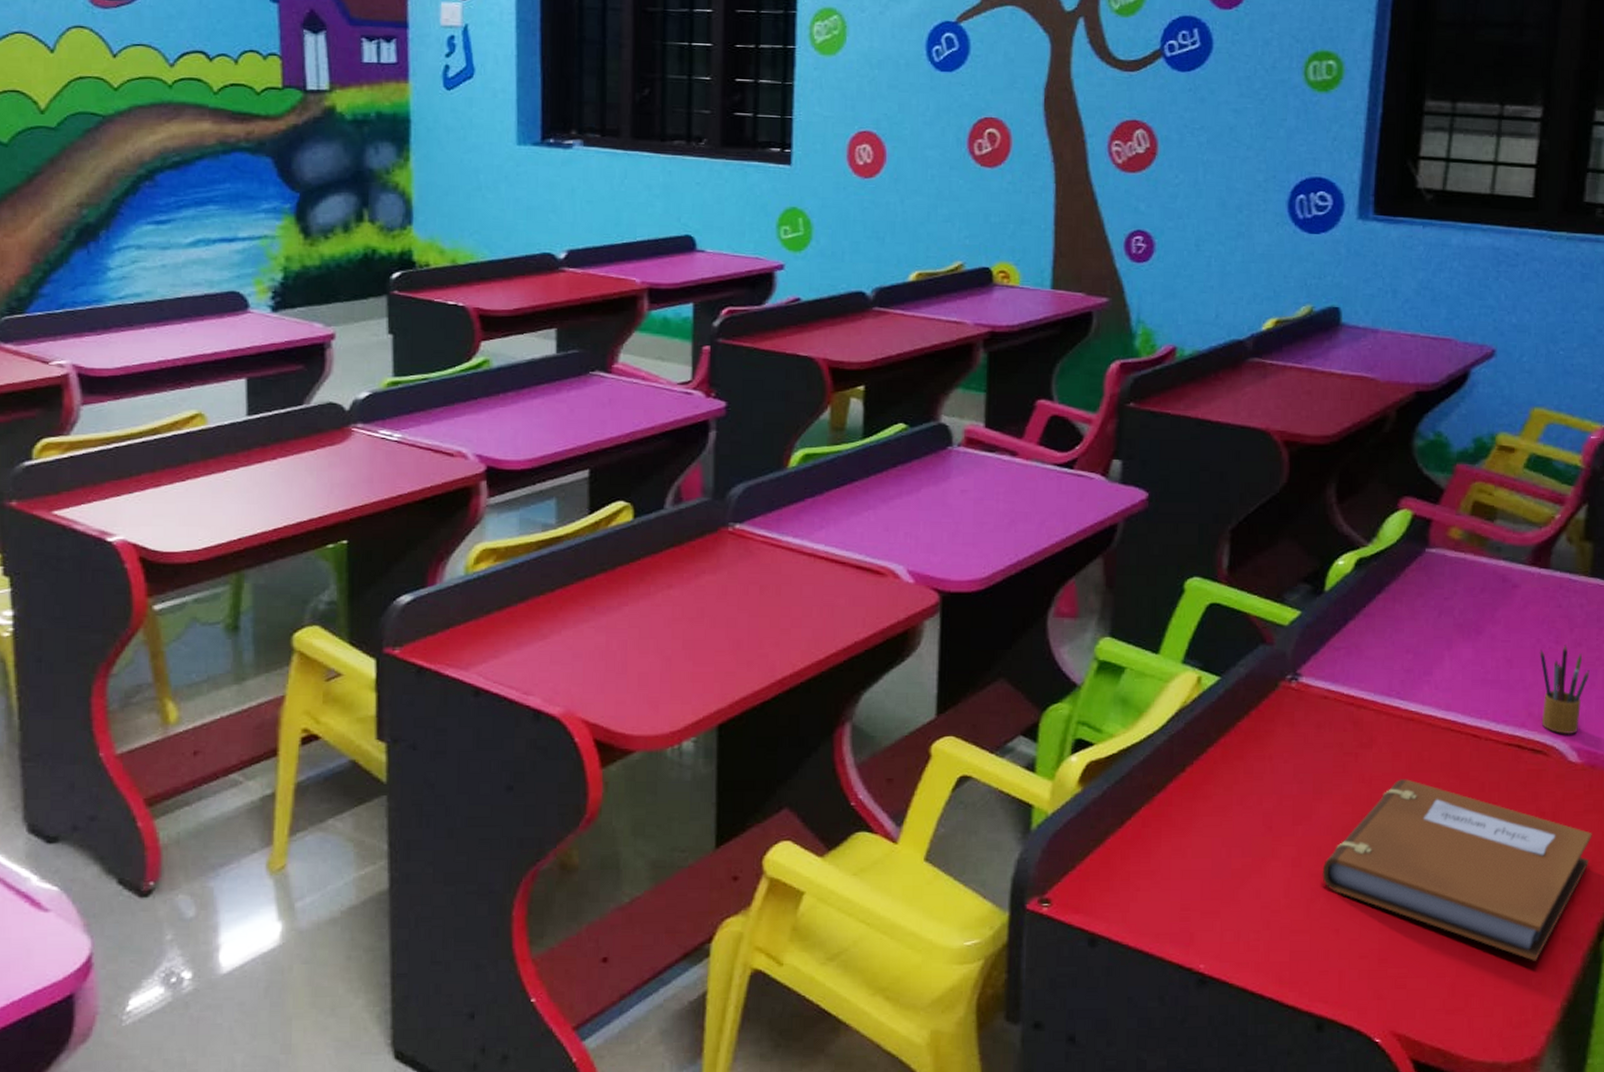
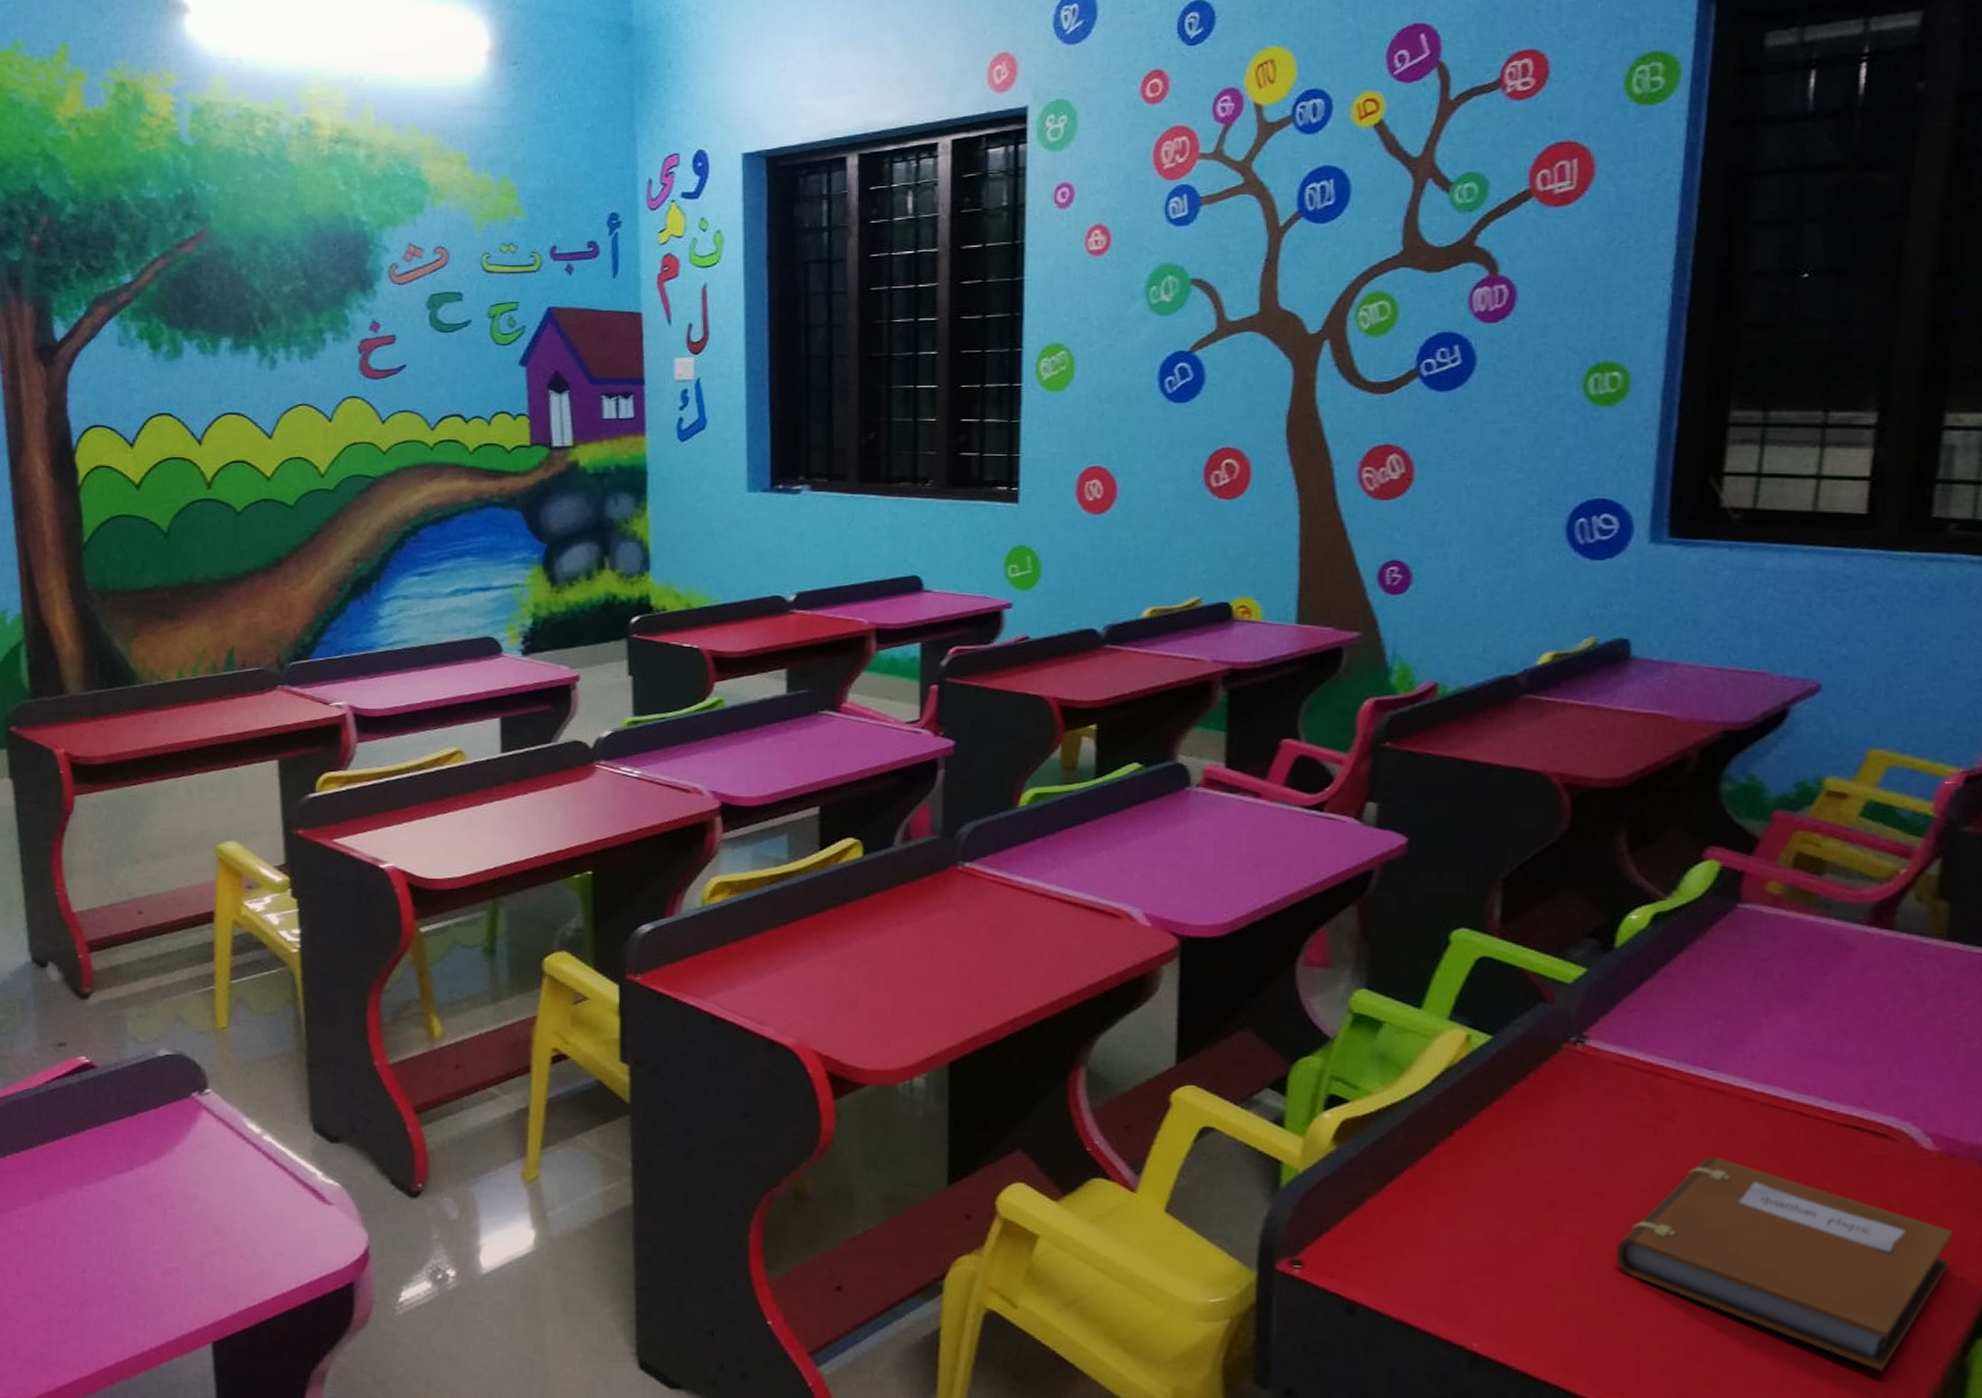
pencil box: present [1539,645,1590,735] -> none [1881,1016,1947,1118]

